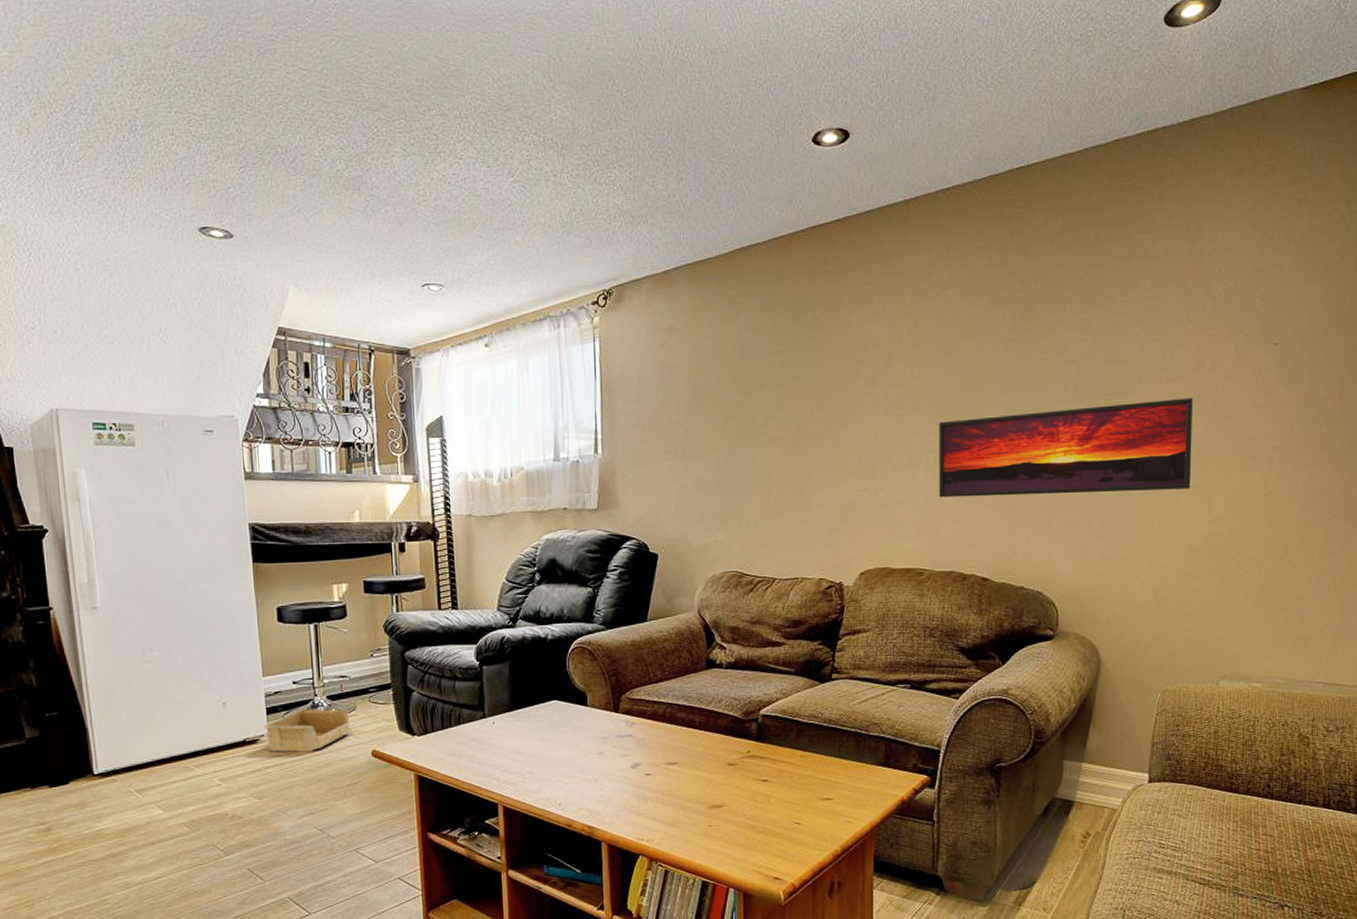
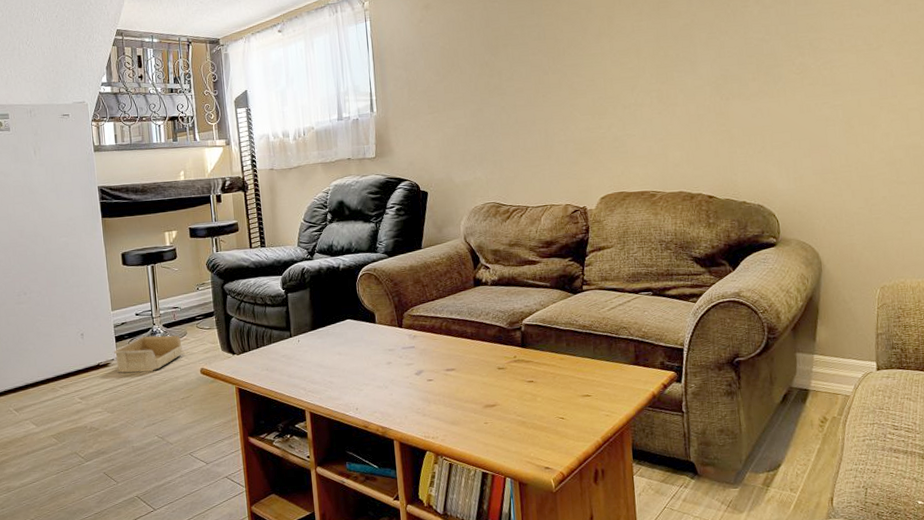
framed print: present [938,398,1193,498] -> none [658,29,888,130]

